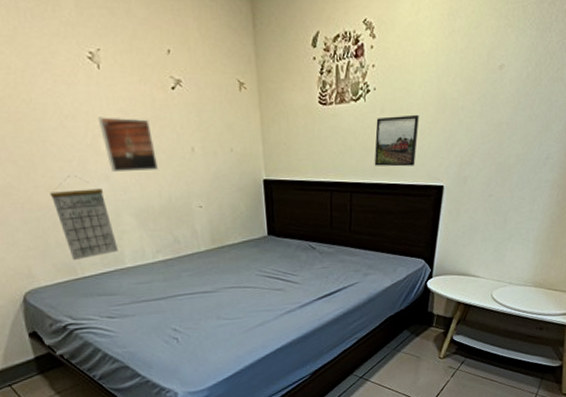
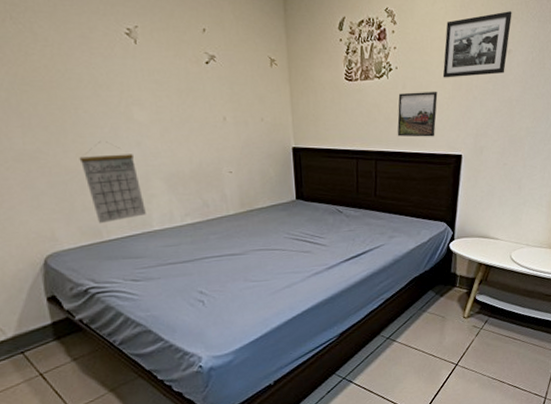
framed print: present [97,117,159,173] -> none [132,87,191,139]
picture frame: none [425,18,507,99] -> present [442,11,512,78]

